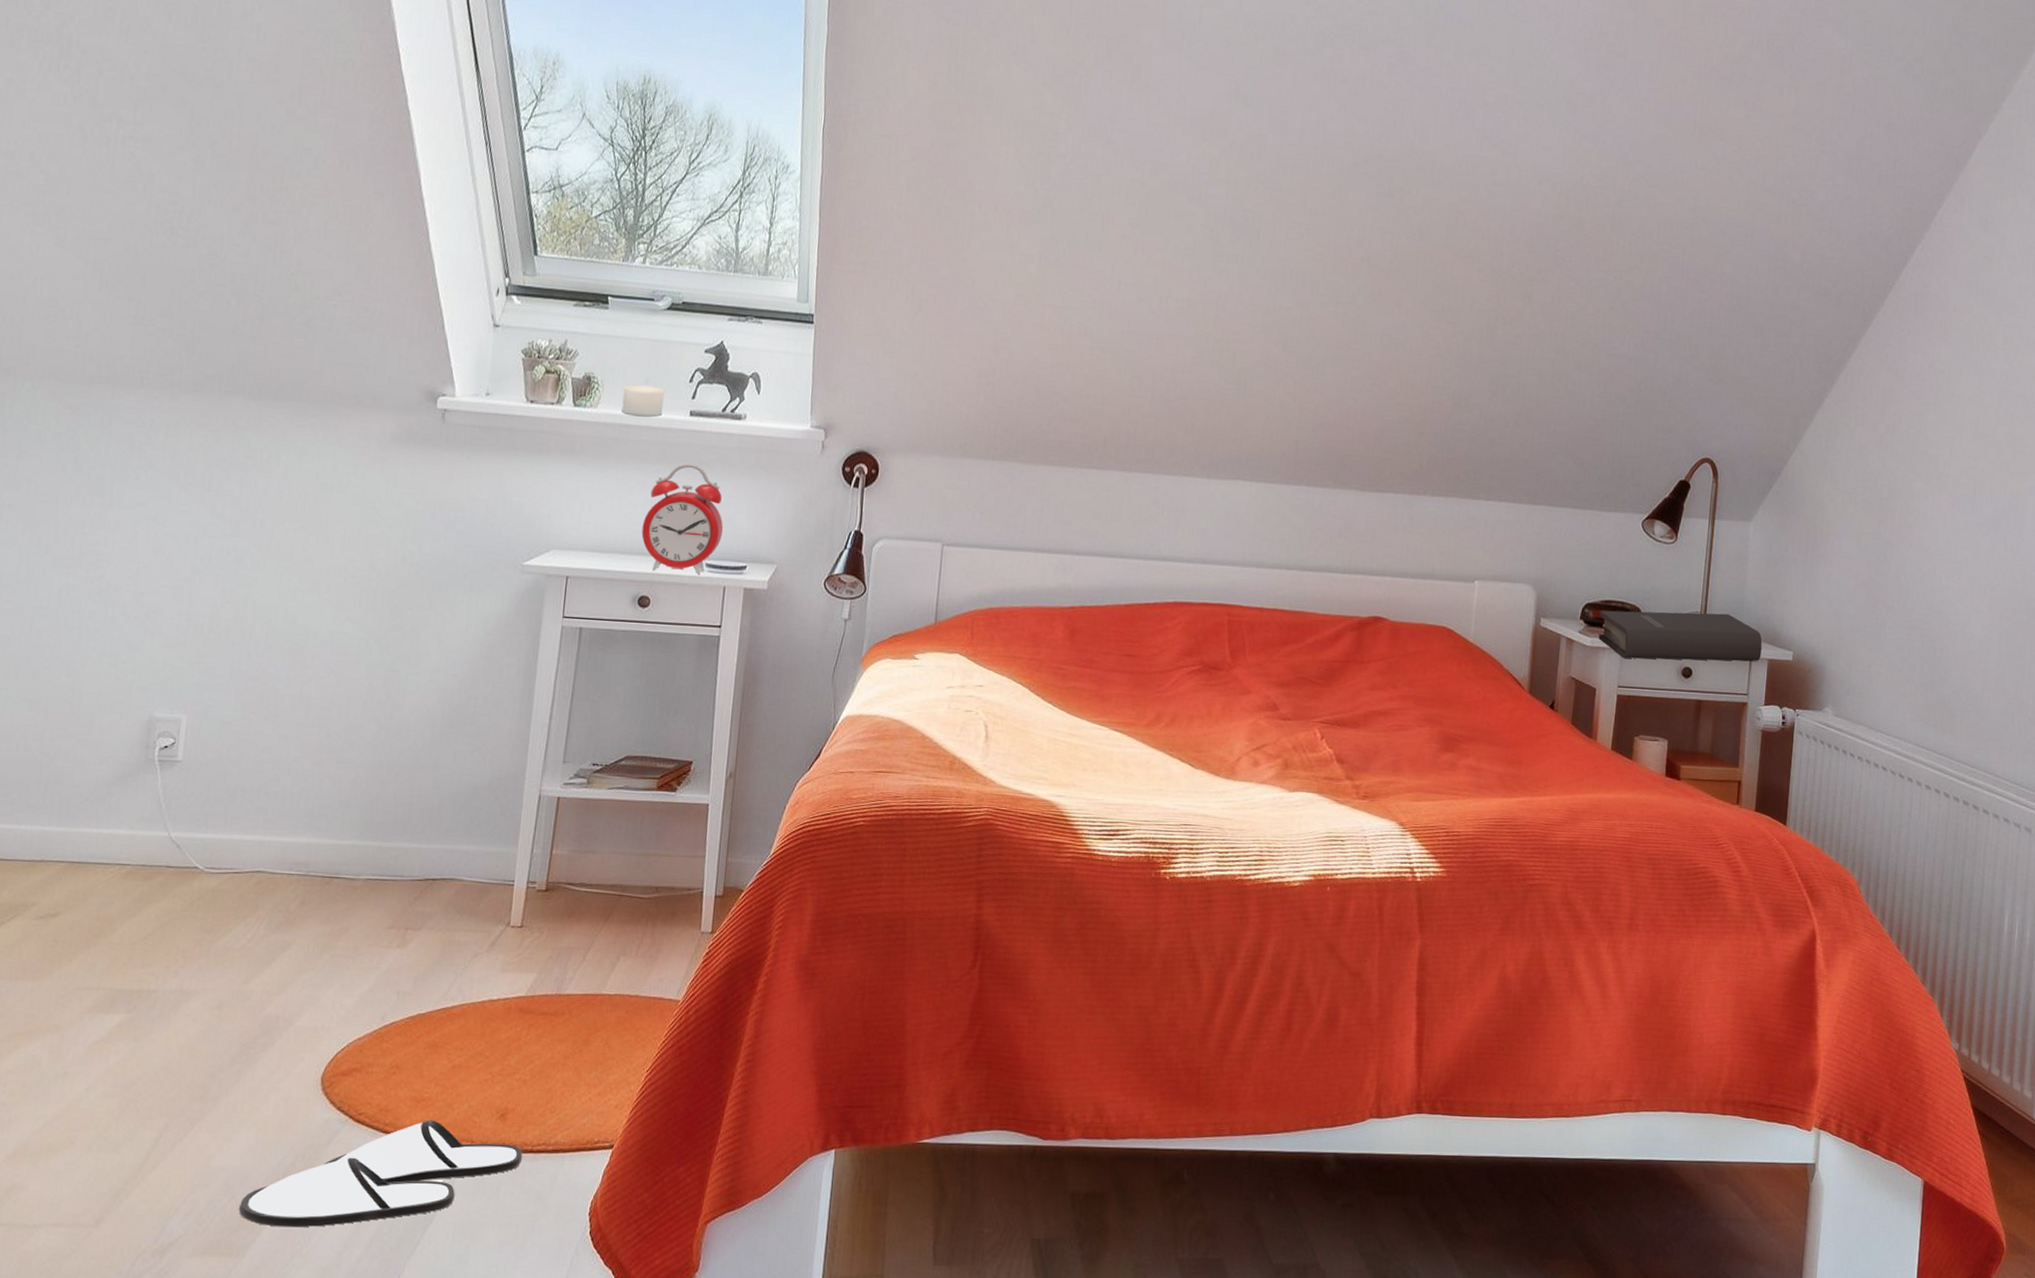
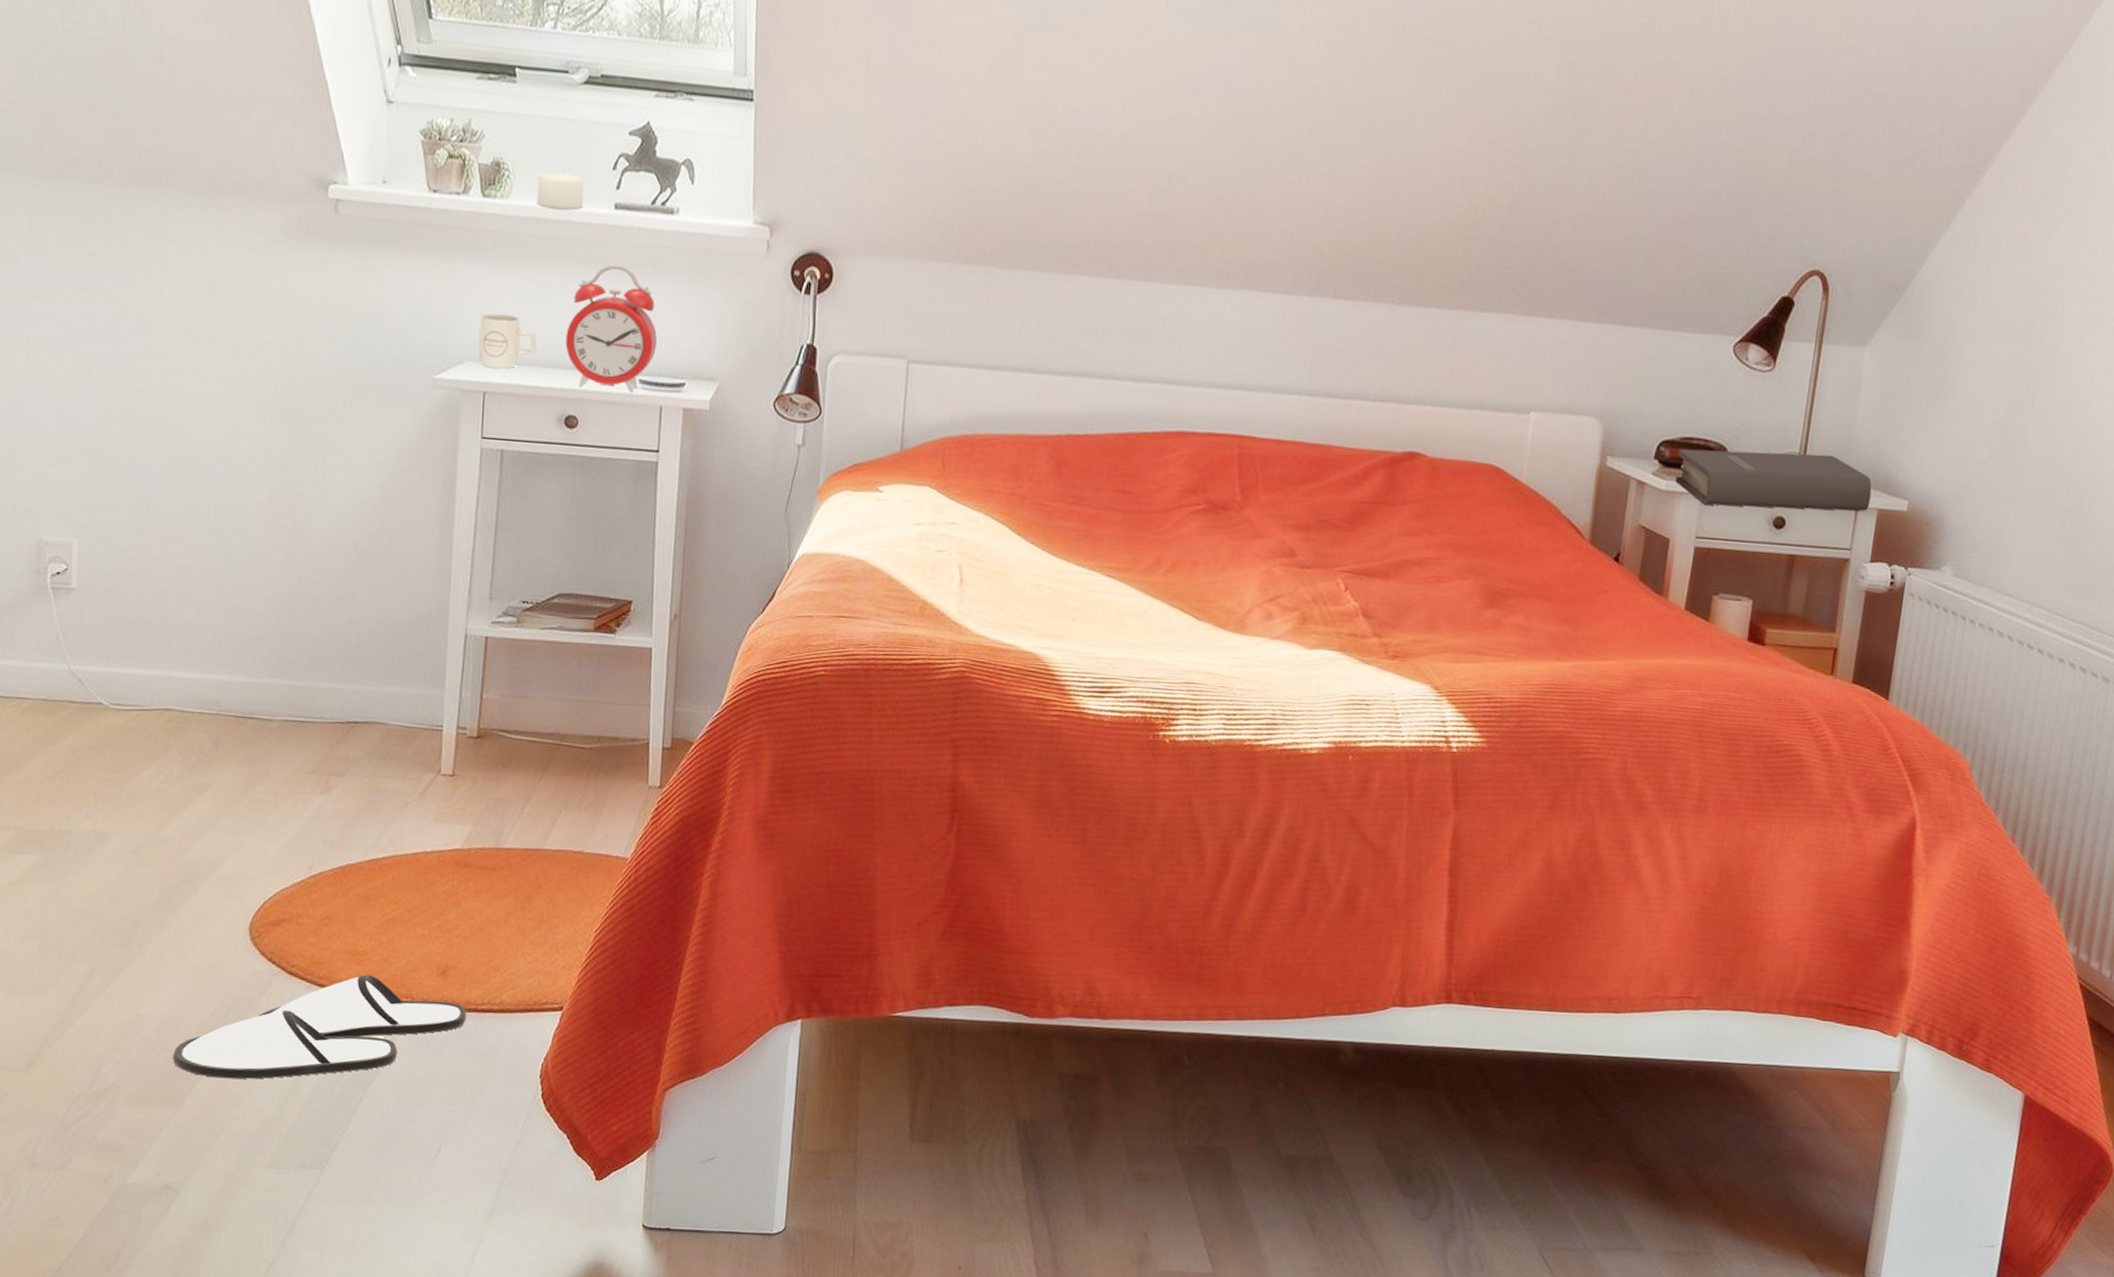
mug: none [563,507,617,556] -> present [478,313,537,369]

